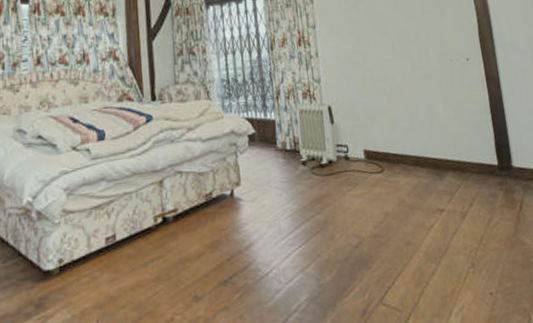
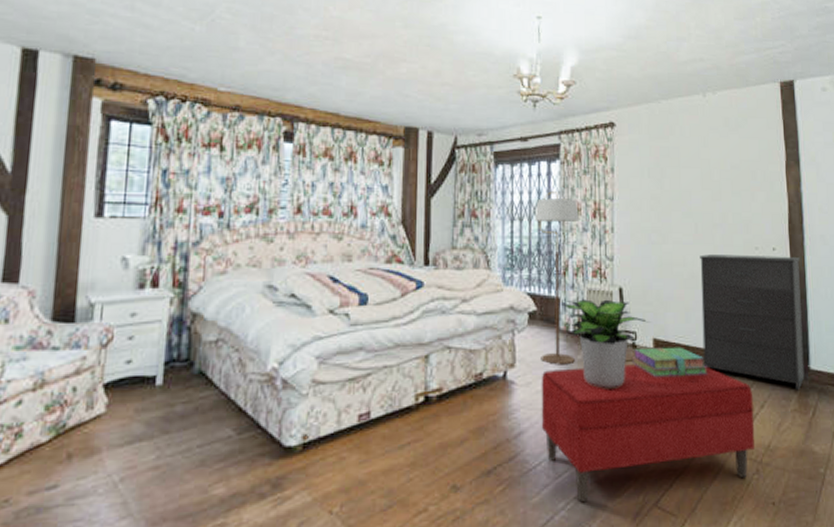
floor lamp: none [246,25,294,181] -> present [535,191,580,365]
bench: none [265,172,468,304] -> present [541,364,755,503]
potted plant: none [277,117,360,198] -> present [562,299,651,388]
stack of books: none [345,155,417,185] -> present [631,347,708,377]
dresser: none [399,65,509,188] -> present [700,254,805,391]

